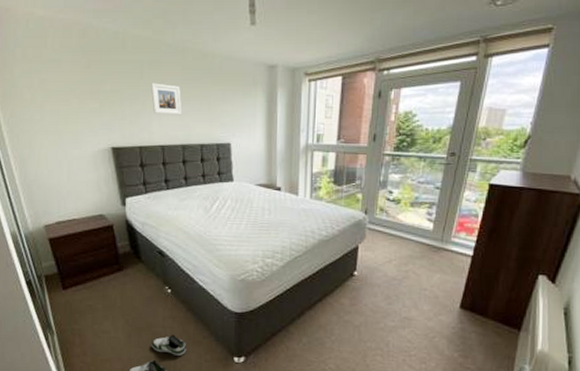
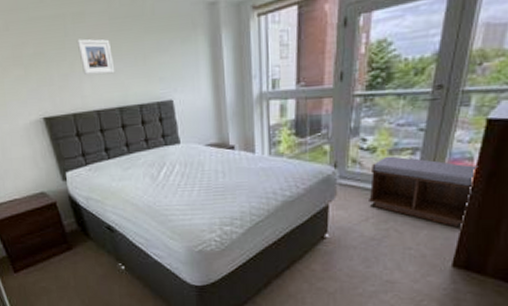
bench: none [392,208,482,273] -> present [369,156,479,227]

